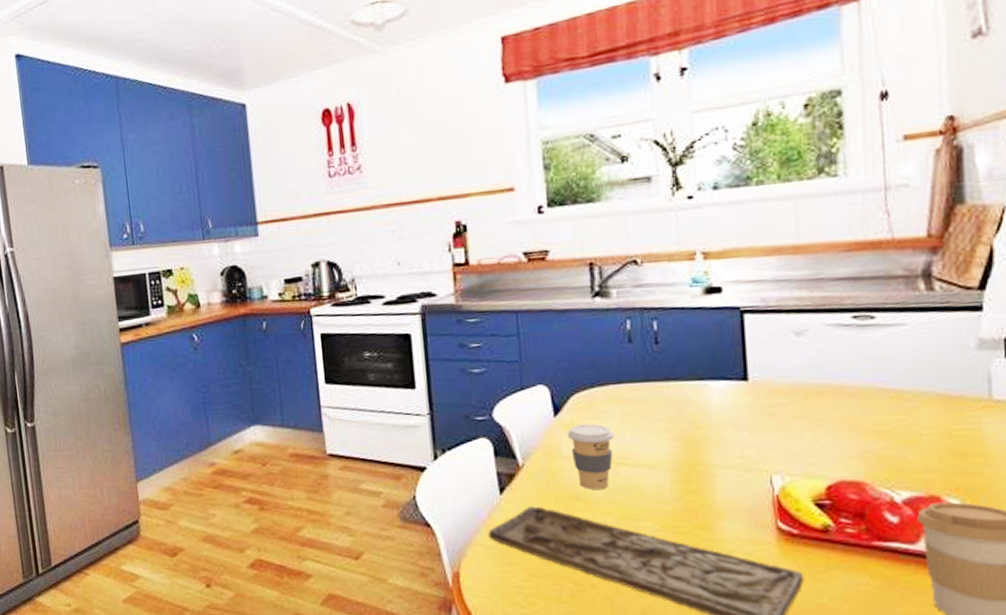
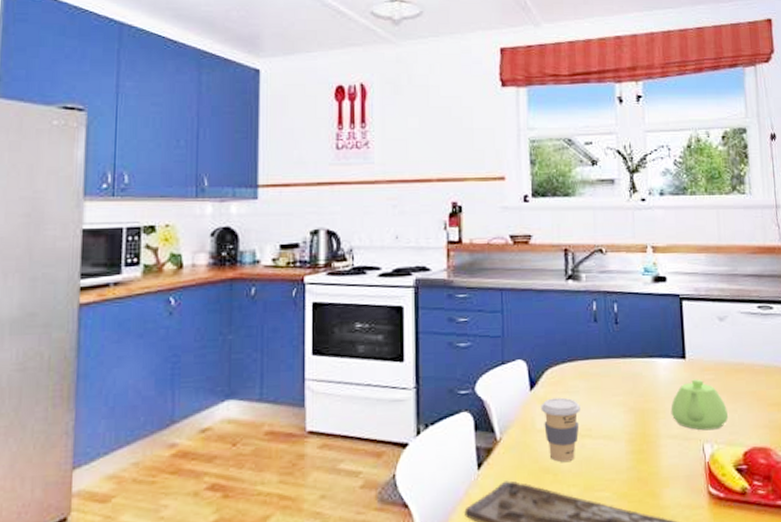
teapot: none [727,403,805,461] -> present [670,379,728,431]

